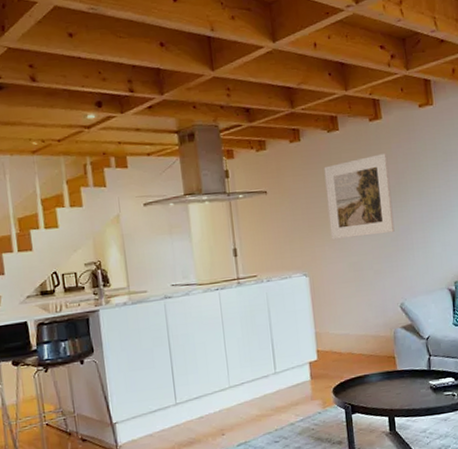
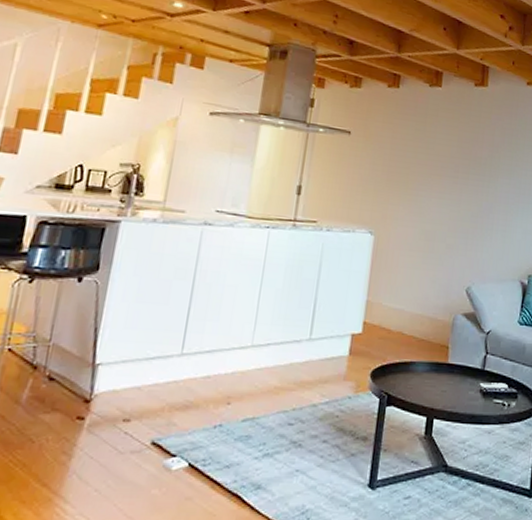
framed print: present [324,153,395,240] -> none [408,120,486,208]

